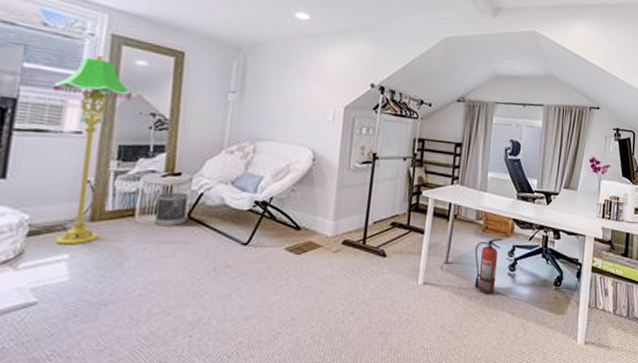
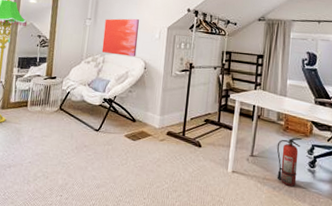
wastebasket: present [155,192,189,227] -> none [39,90,61,115]
wall art: none [251,93,307,145] -> present [101,18,140,57]

